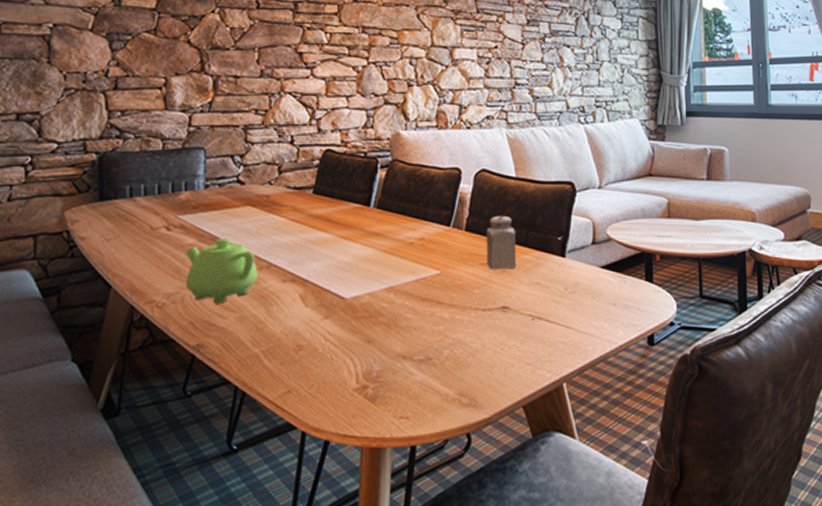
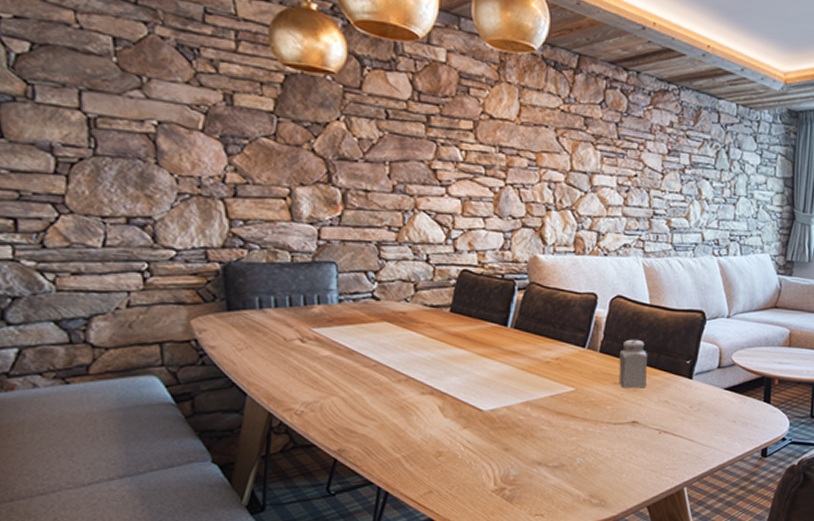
teapot: present [185,238,258,304] -> none [322,352,396,413]

